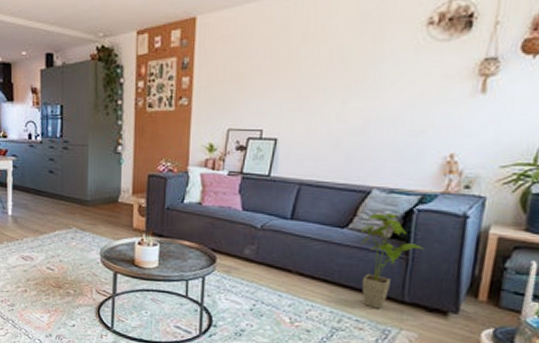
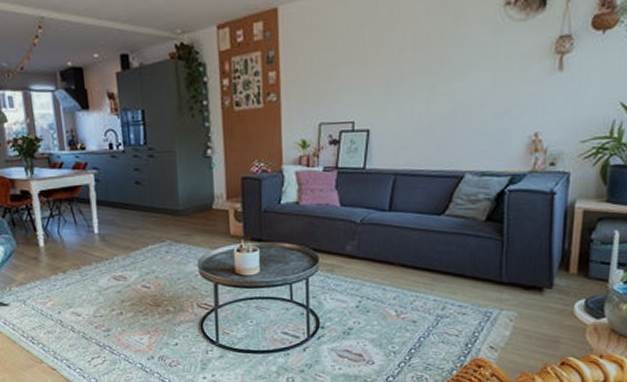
house plant: present [360,213,424,310] -> none [456,196,517,293]

